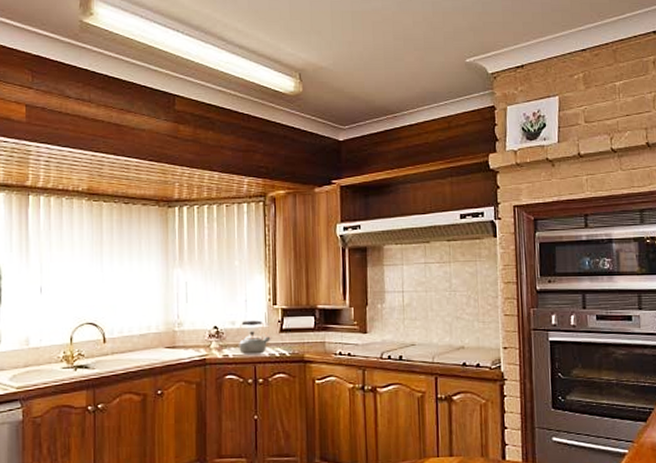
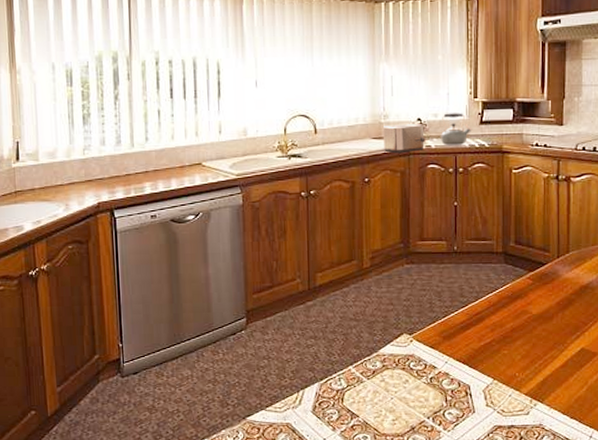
toaster: none [176,331,223,364] -> present [382,123,426,154]

